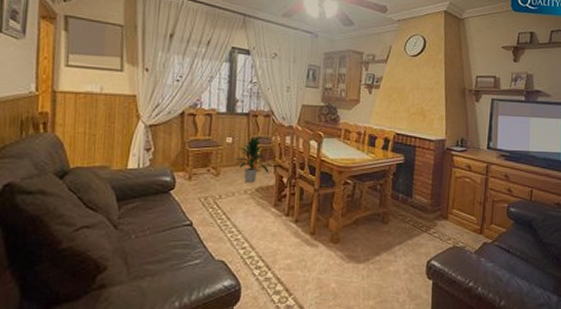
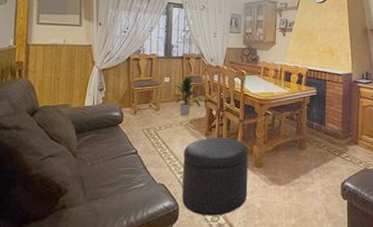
ottoman: none [245,208,324,297] -> present [182,137,248,216]

